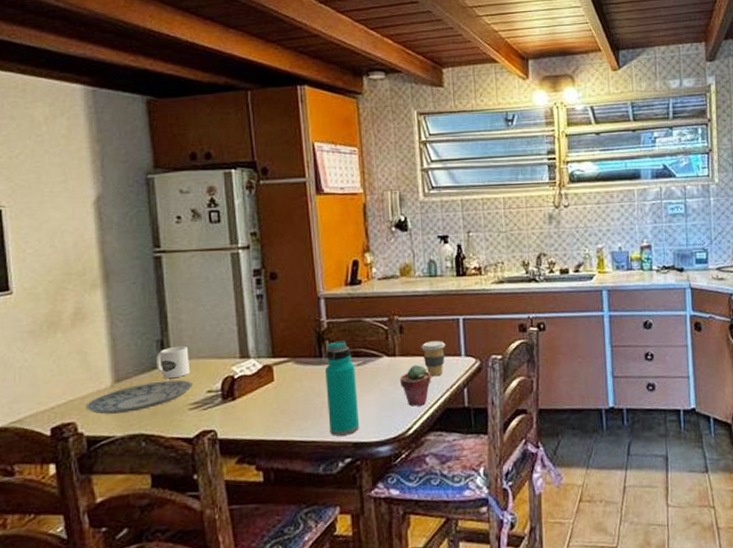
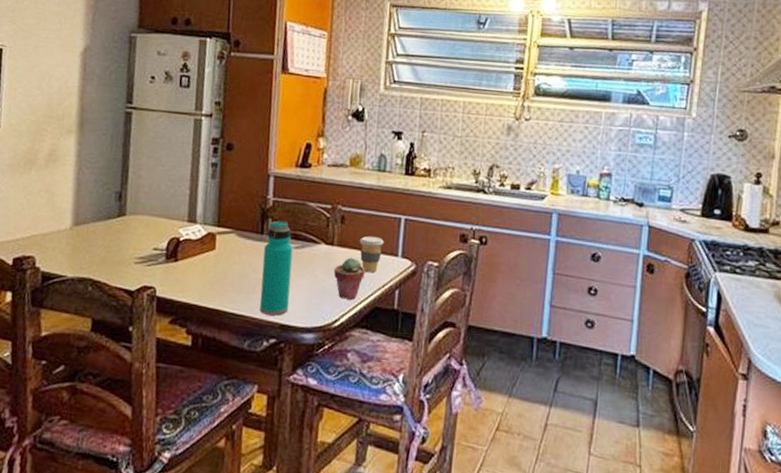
plate: present [85,379,193,414] -> none [45,230,142,256]
mug: present [155,345,191,379] -> none [112,200,143,231]

